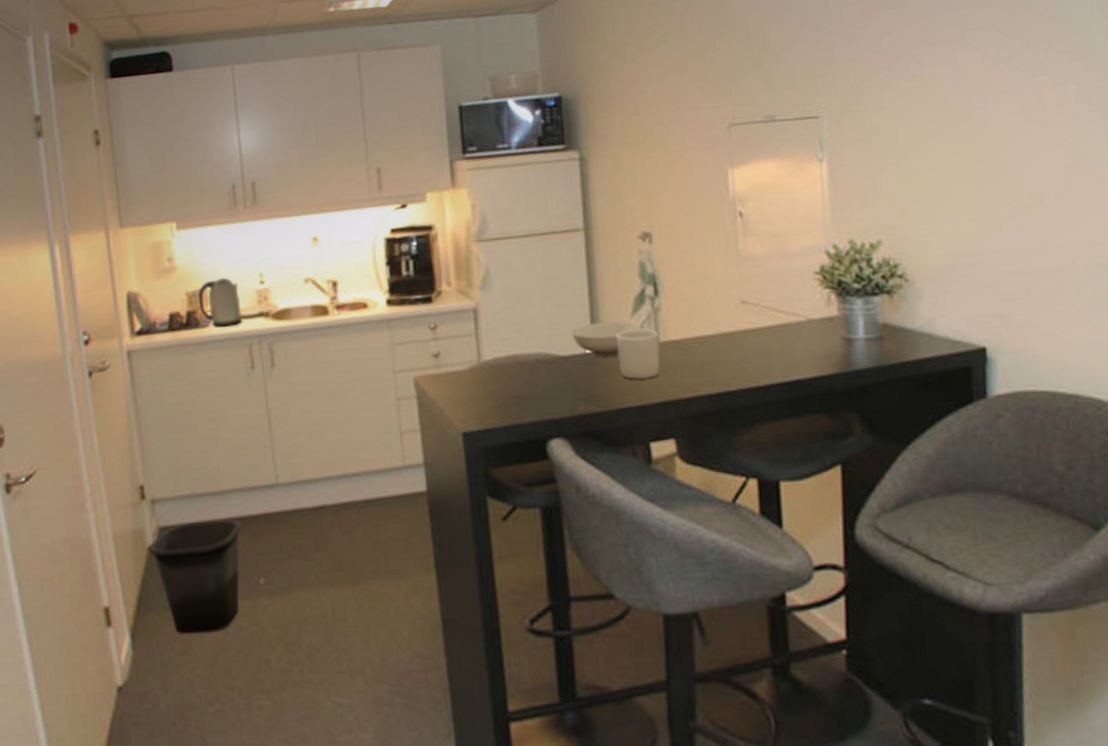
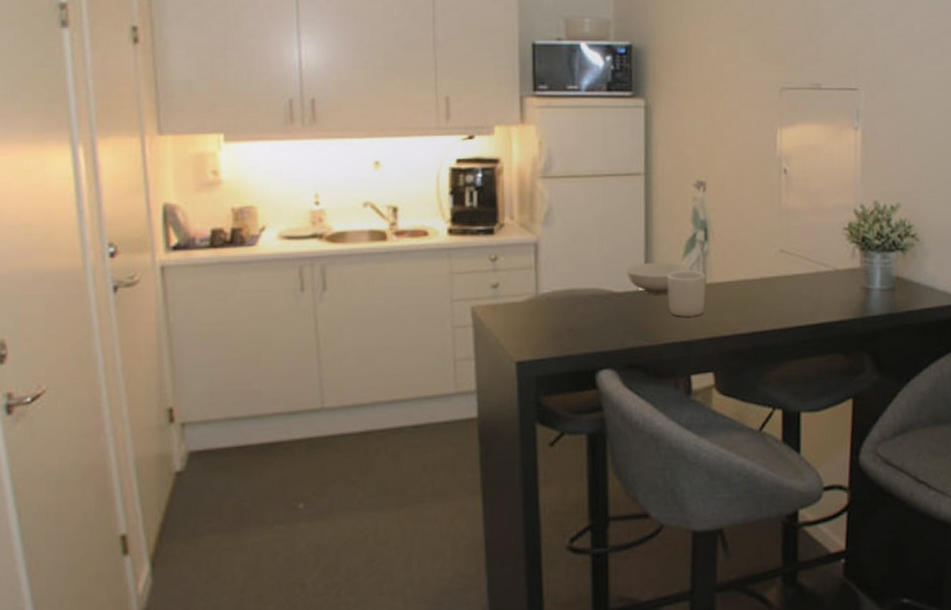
waste bin: present [148,518,242,634] -> none [175,442,282,560]
kettle: present [198,277,243,327] -> none [245,195,294,246]

